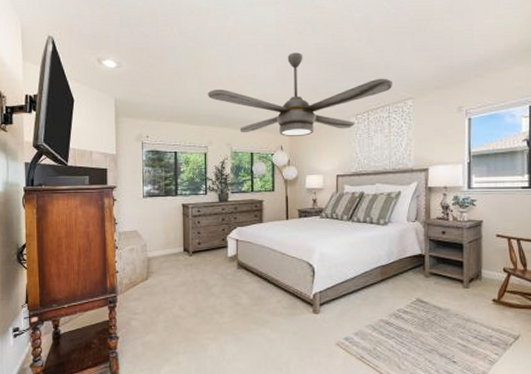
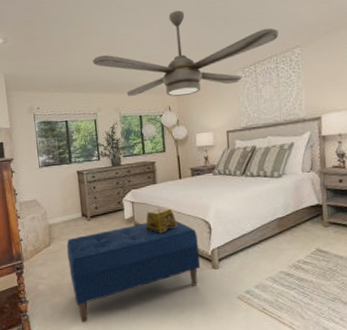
bench: none [165,262,302,363] -> present [66,220,201,323]
decorative box: none [248,247,282,274] -> present [145,207,178,234]

